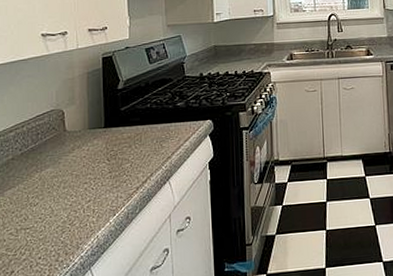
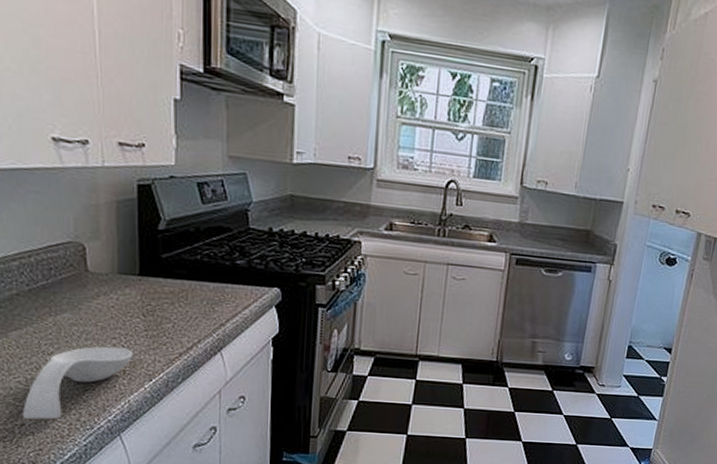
spoon rest: none [12,190,100,266] -> present [22,346,133,420]

